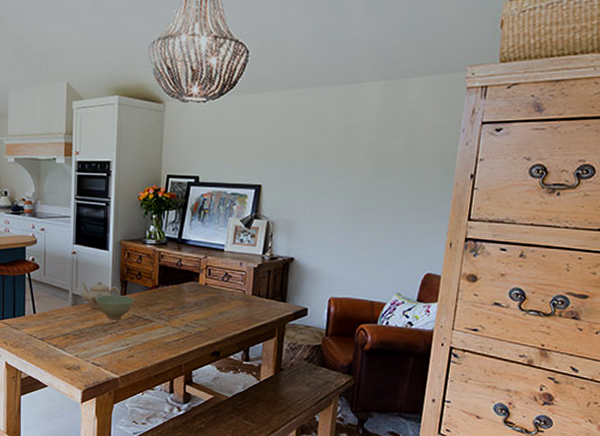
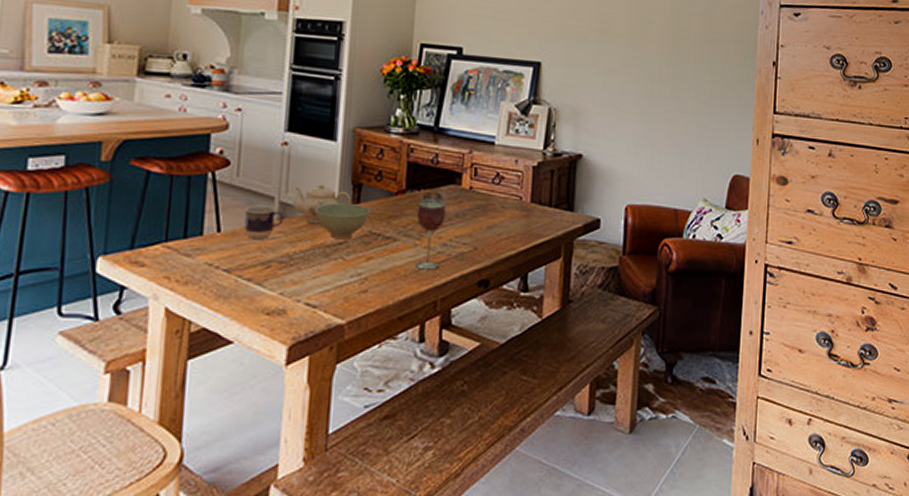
cup: none [50,295,76,320] -> present [244,205,284,240]
wineglass: none [166,287,188,343] -> present [415,191,447,270]

